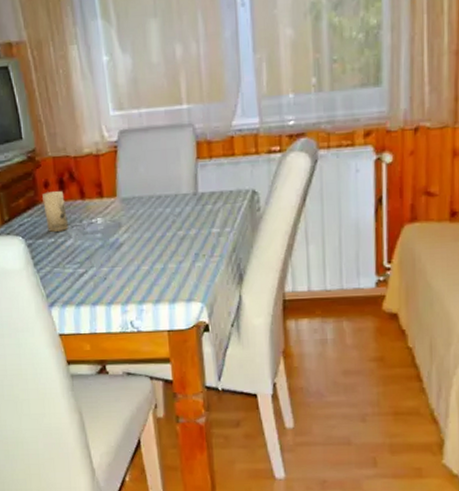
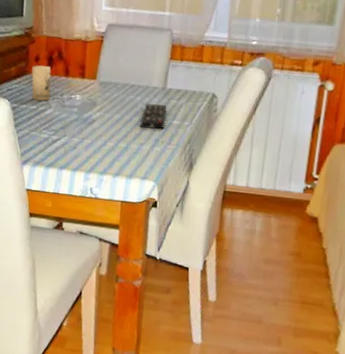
remote control: none [174,211,204,243] -> present [140,103,167,130]

